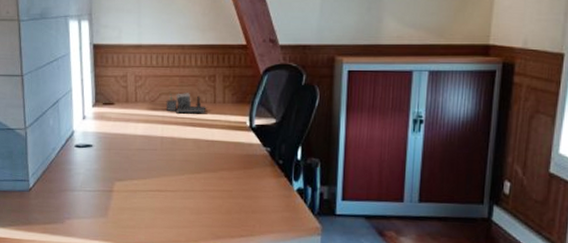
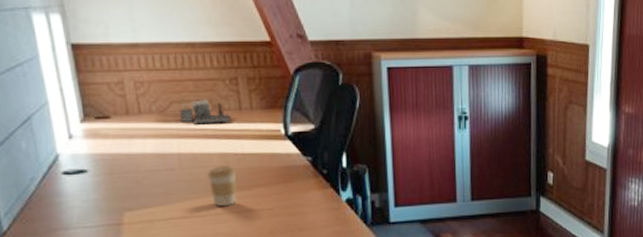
coffee cup: none [182,149,206,185] -> present [207,164,237,207]

